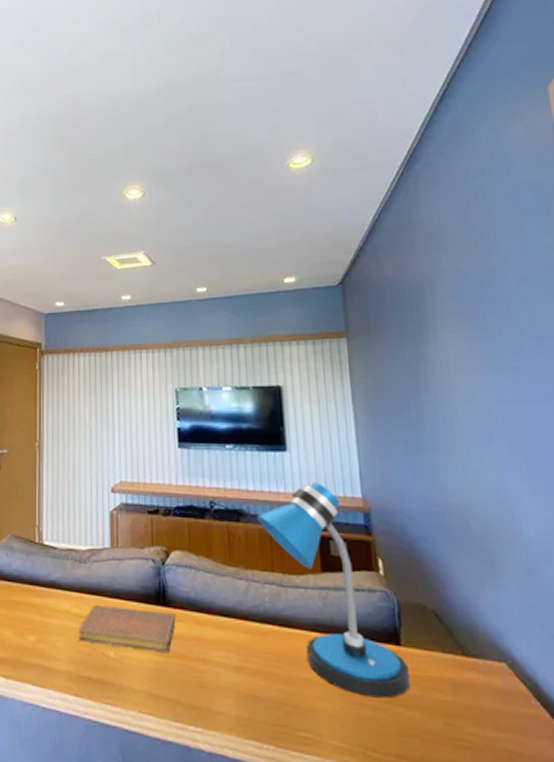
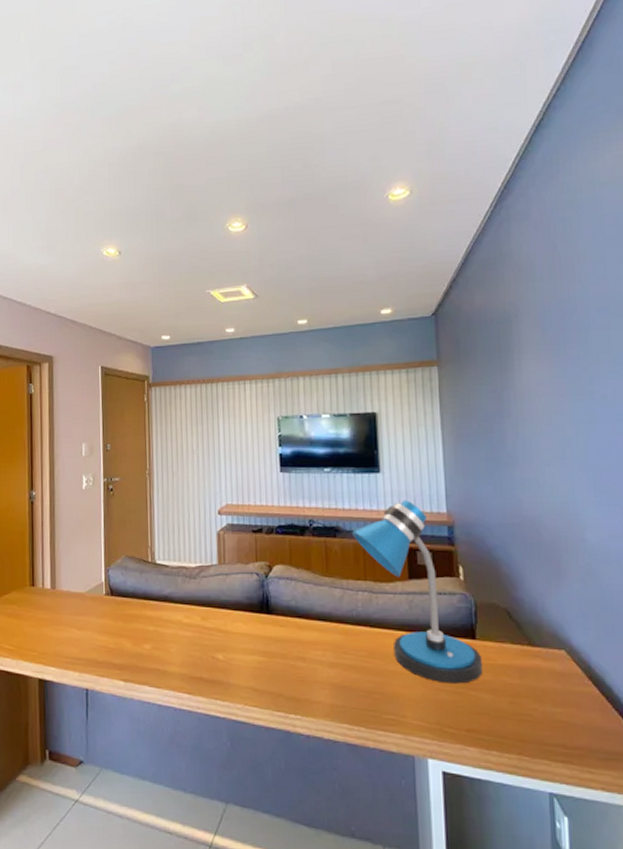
notebook: present [79,605,176,652] -> none [191,616,278,653]

